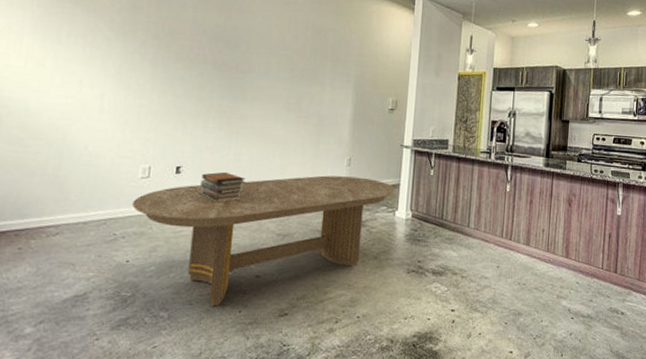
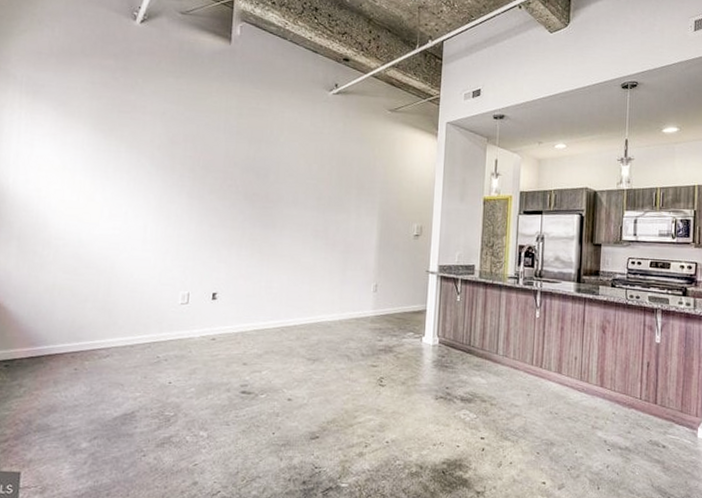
dining table: present [132,175,396,307] -> none [173,301,422,428]
book stack: present [199,171,246,203] -> none [234,298,277,328]

